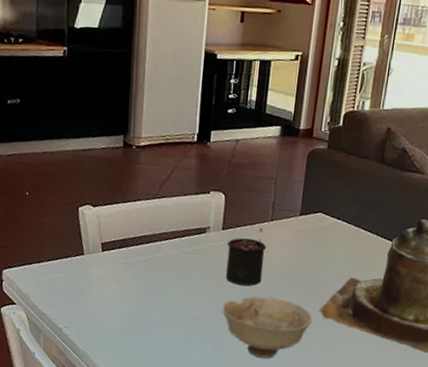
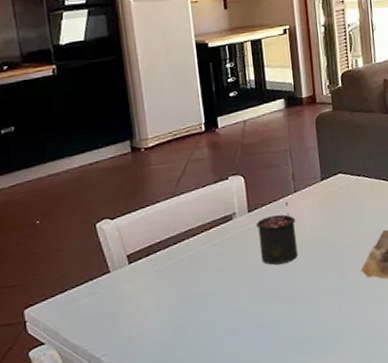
bowl: present [223,296,313,359] -> none [265,268,357,335]

